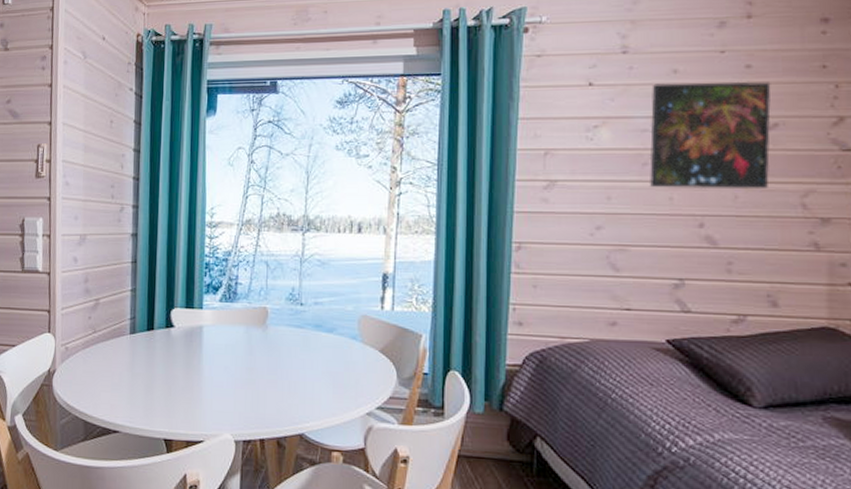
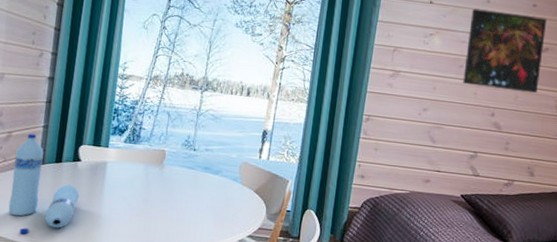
water bottle: none [102,299,176,415] -> present [8,133,80,235]

